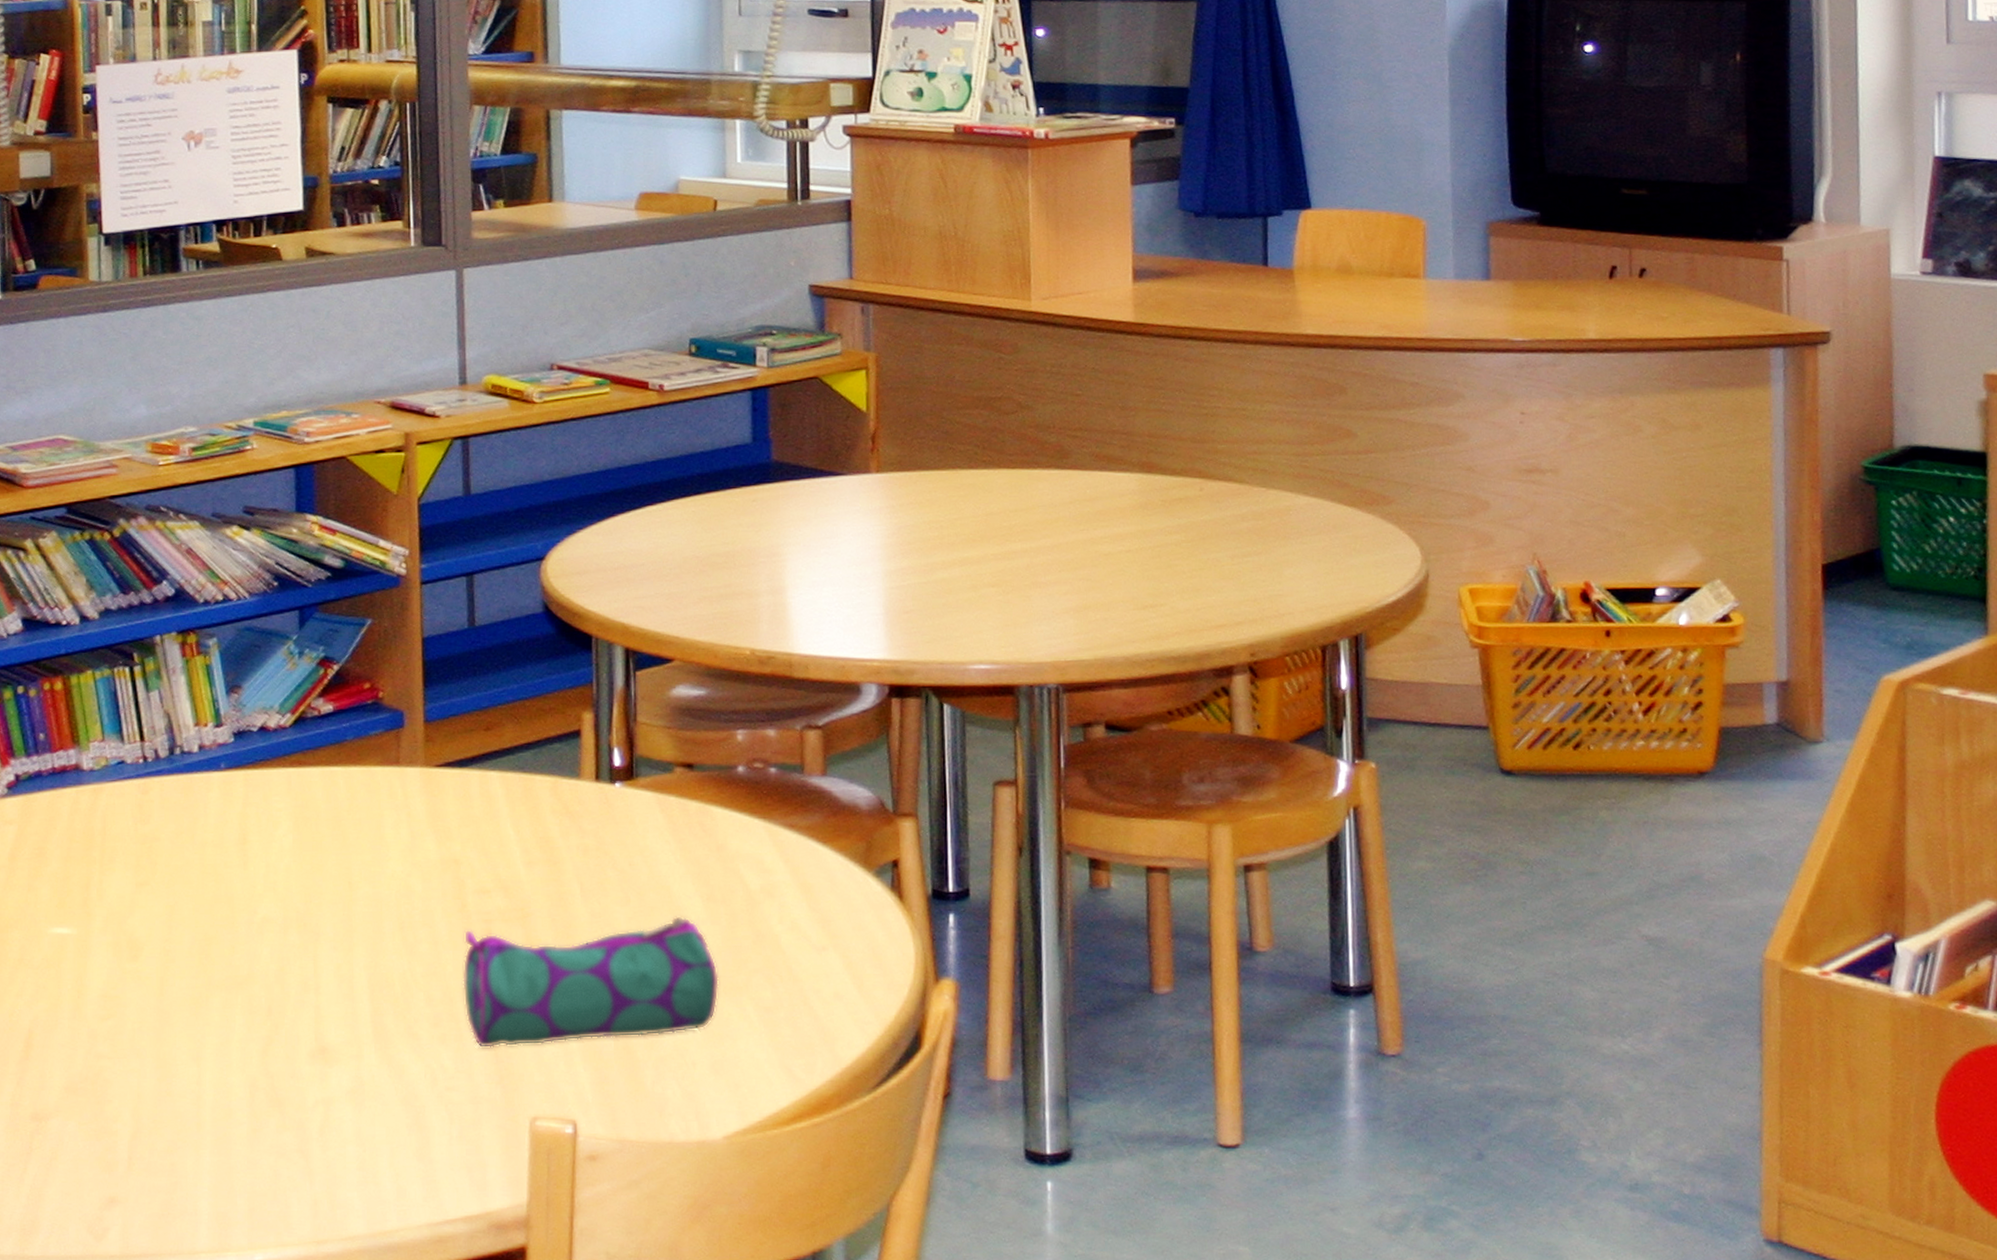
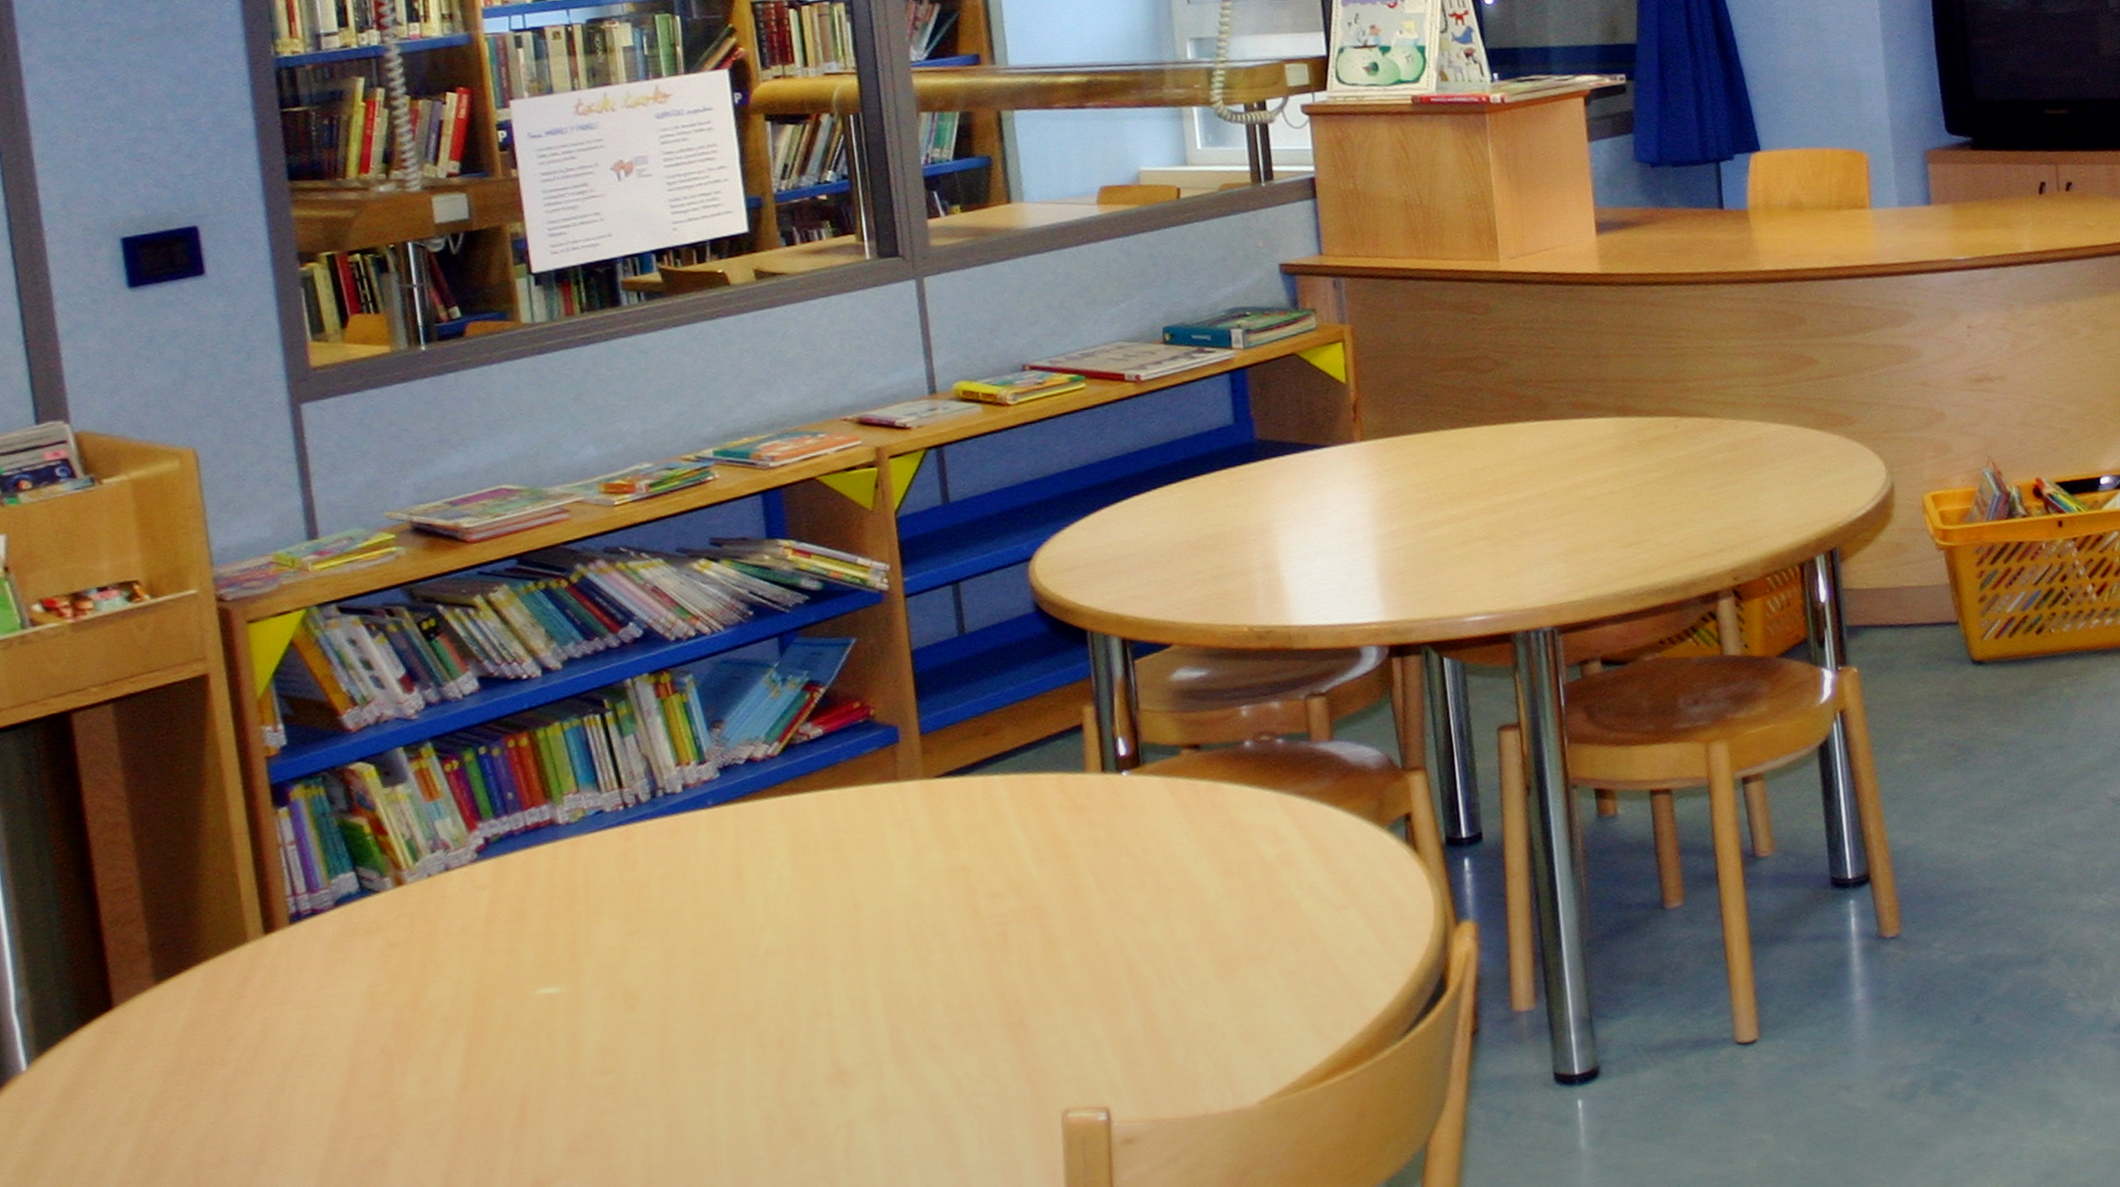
pencil case: present [462,916,720,1049] -> none [978,894,1243,1050]

